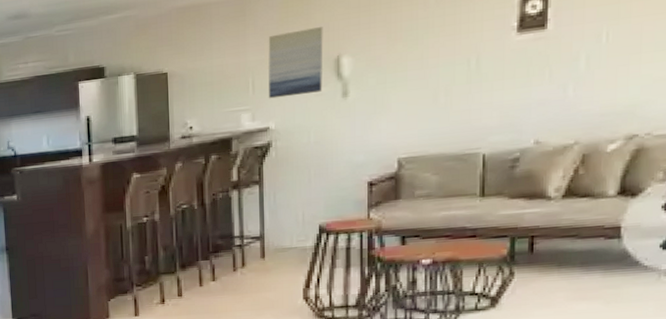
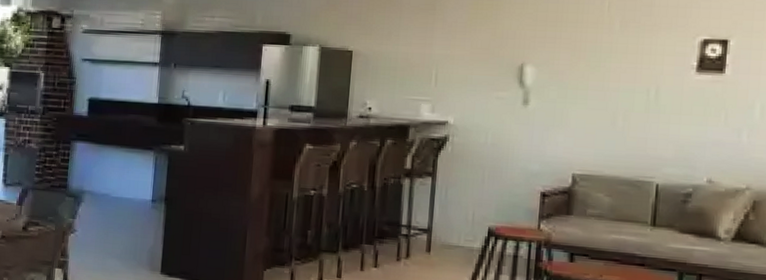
wall art: present [268,27,323,99] -> none [449,33,510,96]

